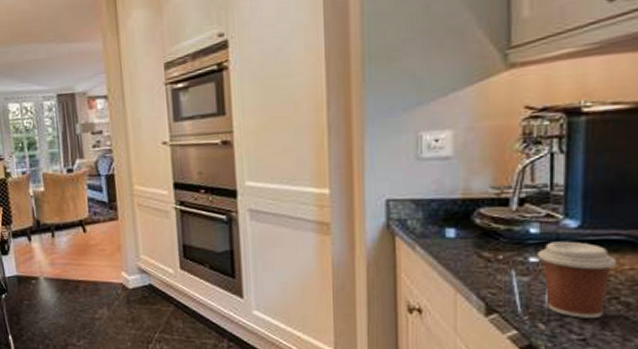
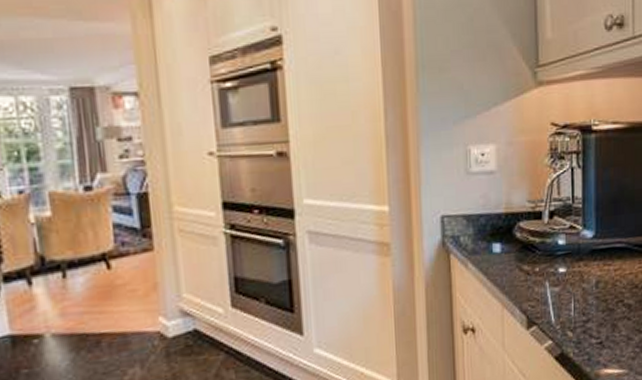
coffee cup: present [537,241,617,319] -> none [565,250,621,323]

